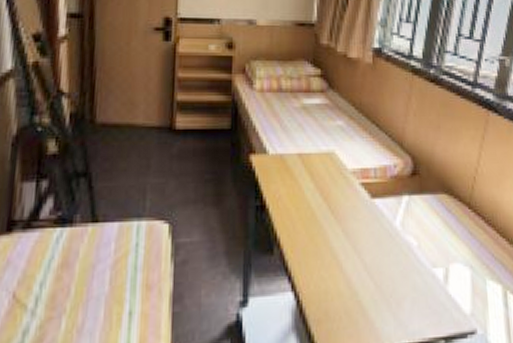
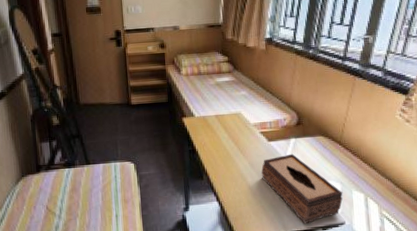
tissue box: none [360,218,474,333] -> present [261,153,343,224]

